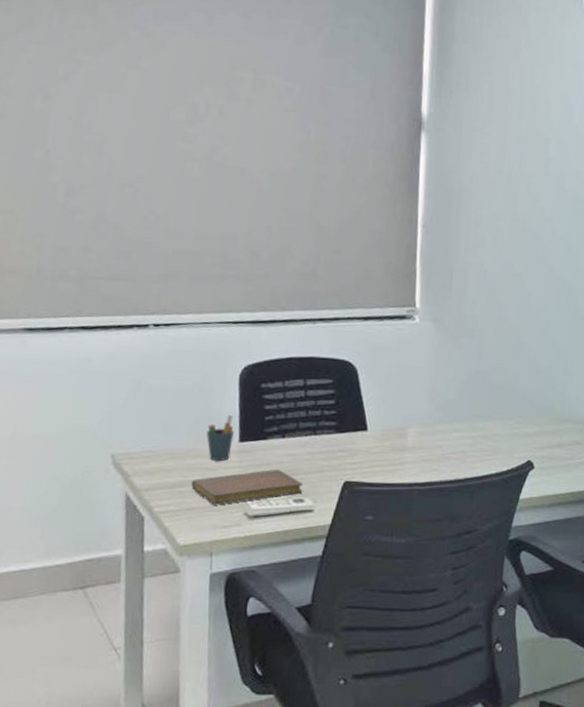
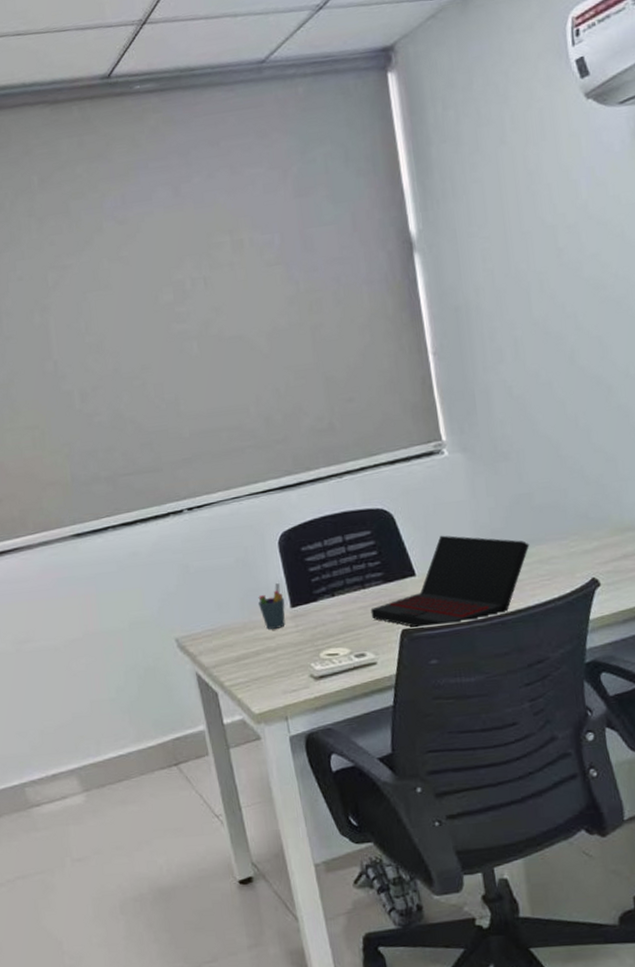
notebook: present [191,469,303,505] -> none [254,627,363,672]
laptop: none [317,396,478,484] -> present [370,535,530,629]

